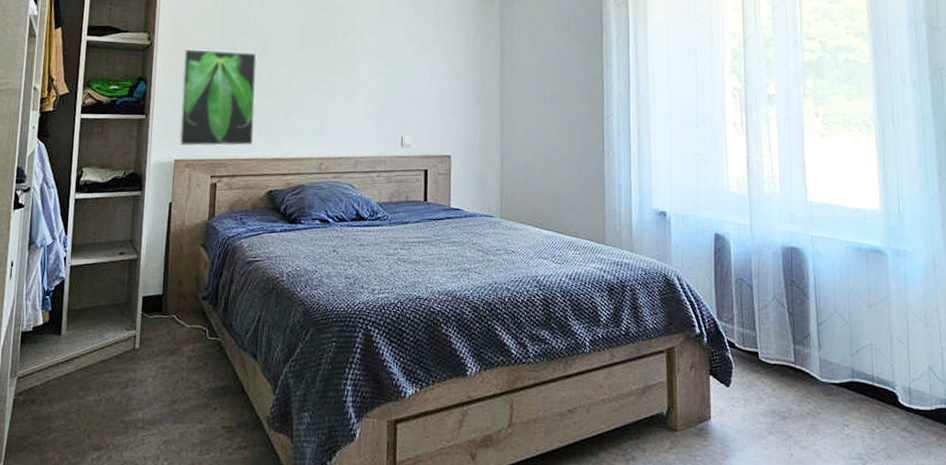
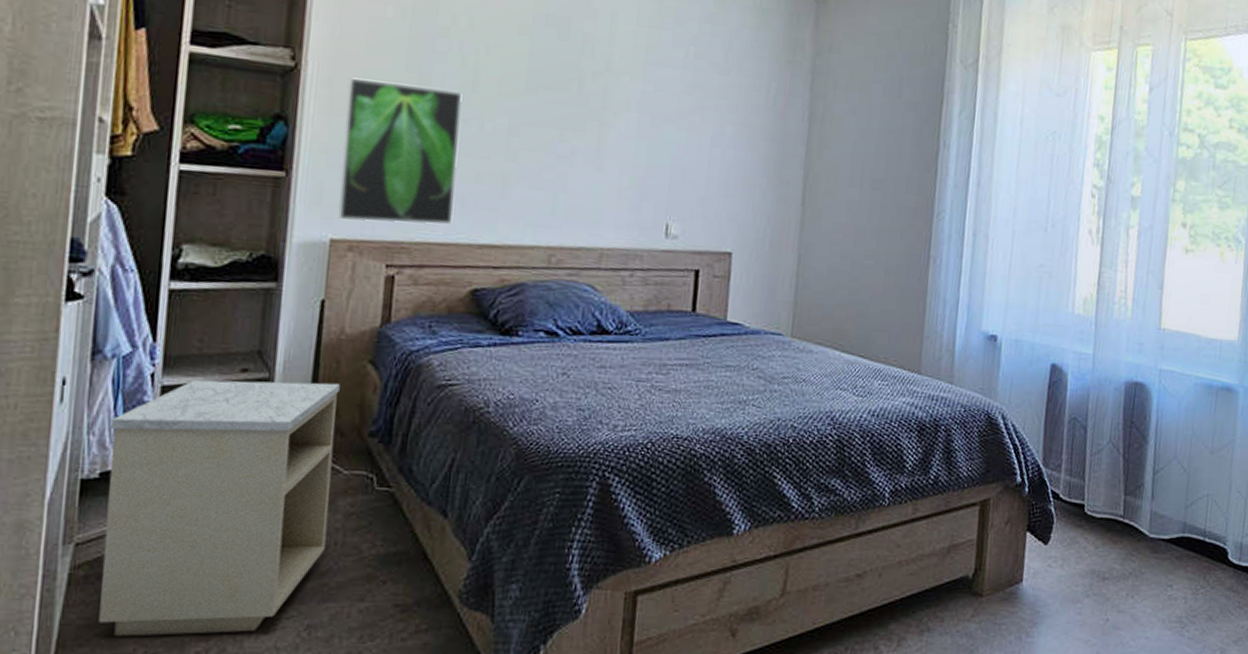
nightstand: none [31,261,183,446] -> present [98,380,340,637]

